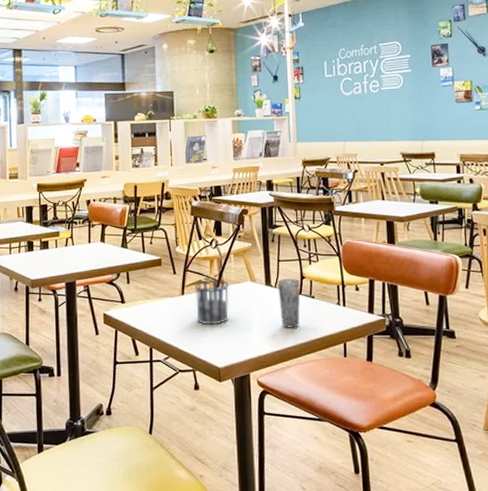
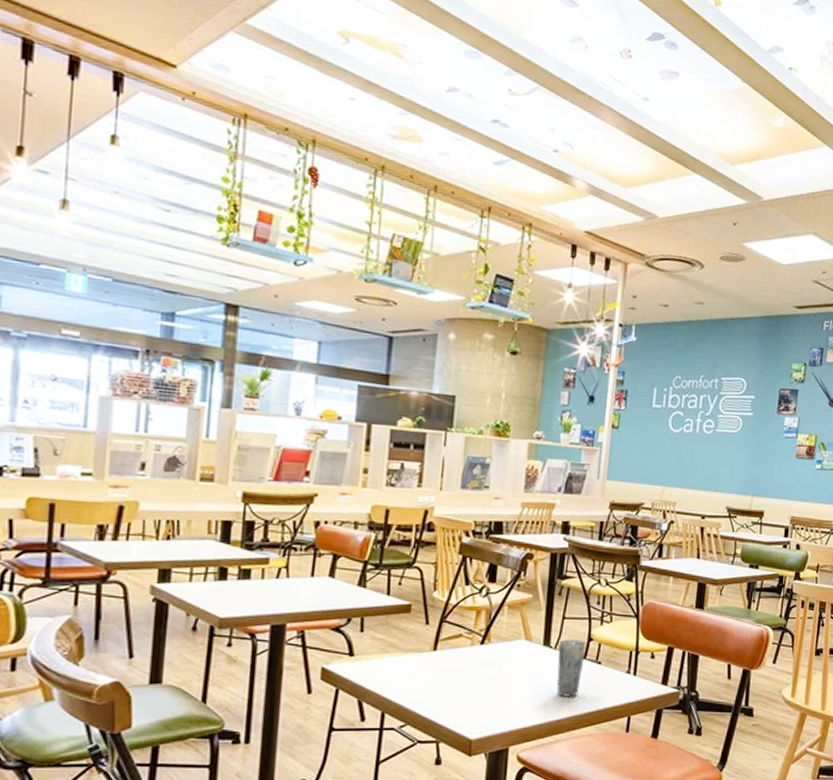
cup: present [194,278,229,325] -> none [450,633,497,689]

